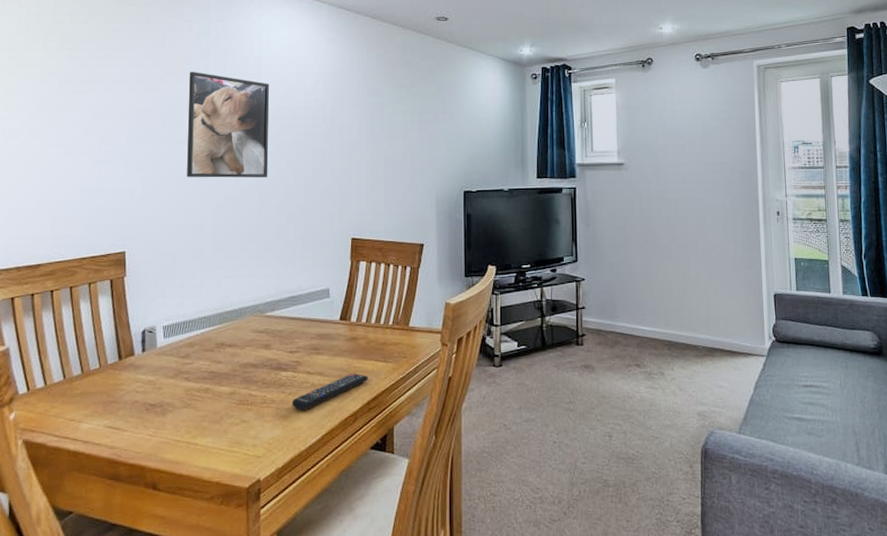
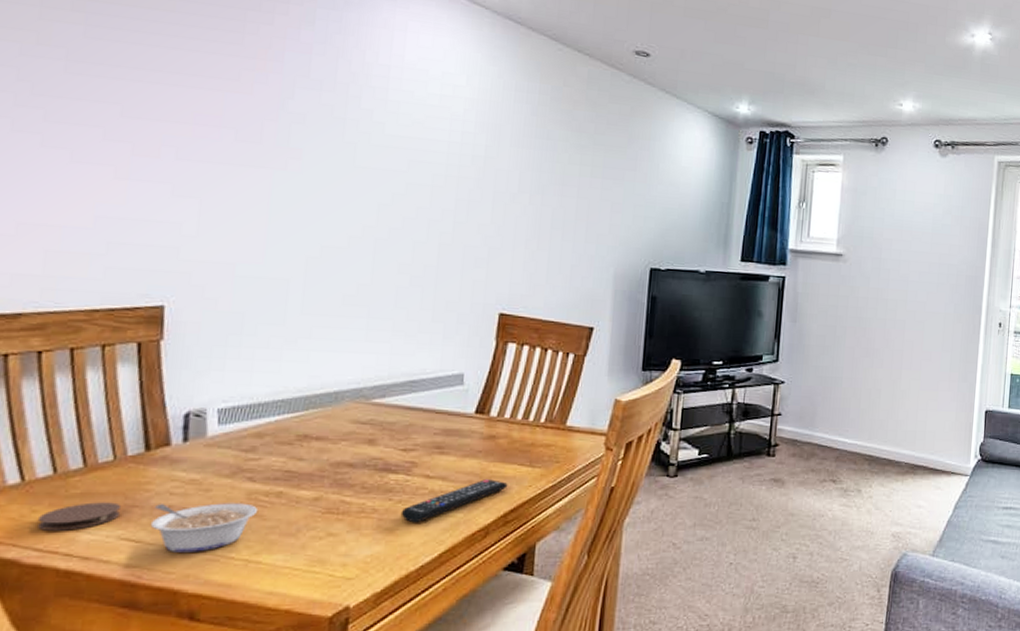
coaster: none [56,399,105,422] -> present [38,502,120,531]
legume: none [124,398,194,437] -> present [150,503,259,552]
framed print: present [187,72,270,178] -> none [267,72,400,227]

